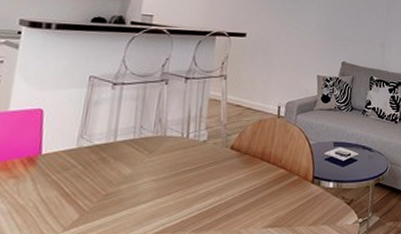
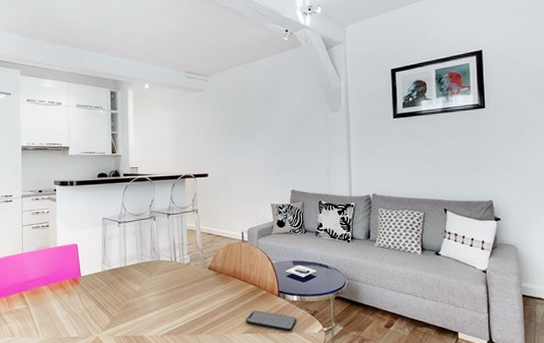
smartphone: none [269,200,330,224] -> present [246,310,297,331]

